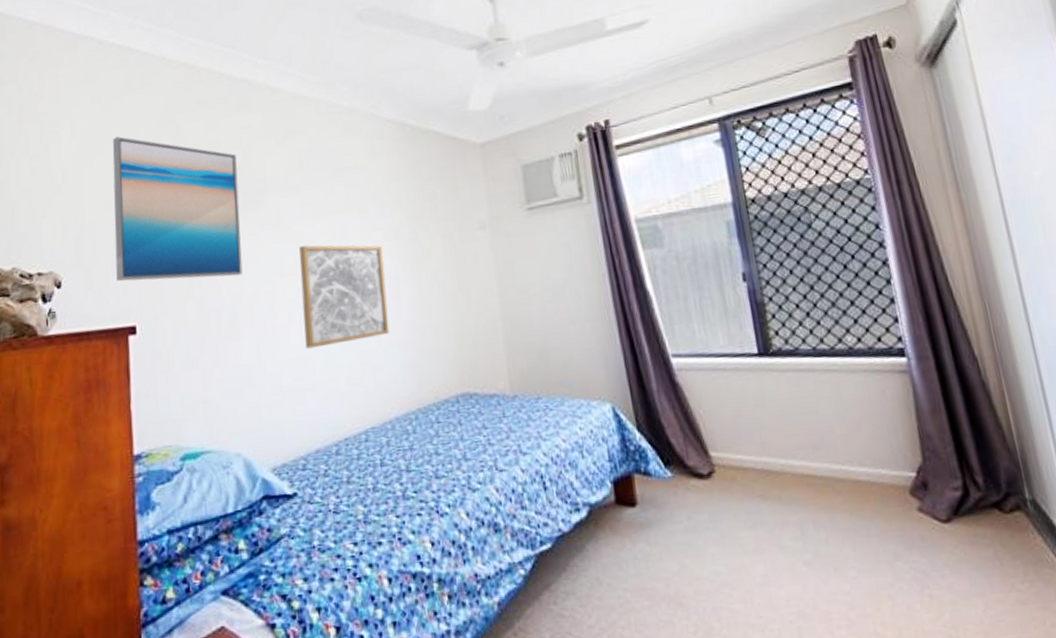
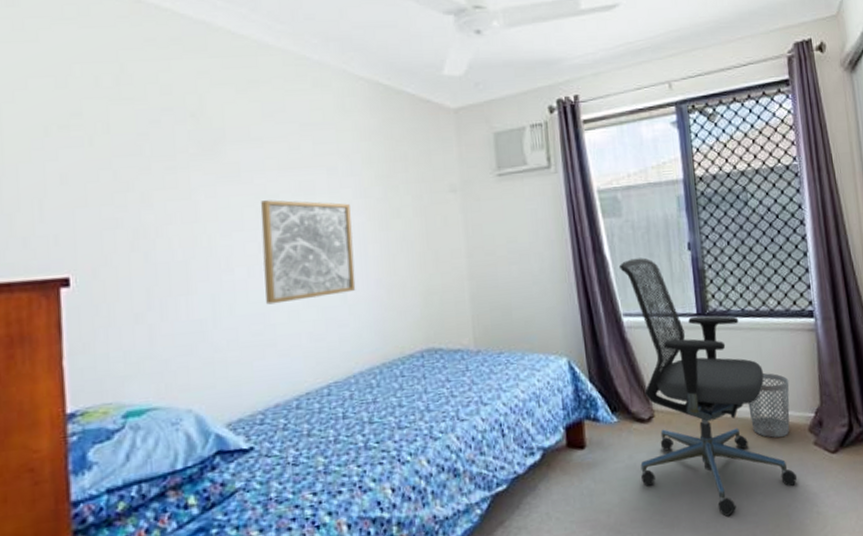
wall art: present [112,136,243,282] -> none [39,70,197,230]
office chair: none [665,291,900,594] -> present [620,257,798,517]
wastebasket: none [829,423,885,501] -> present [748,373,790,438]

